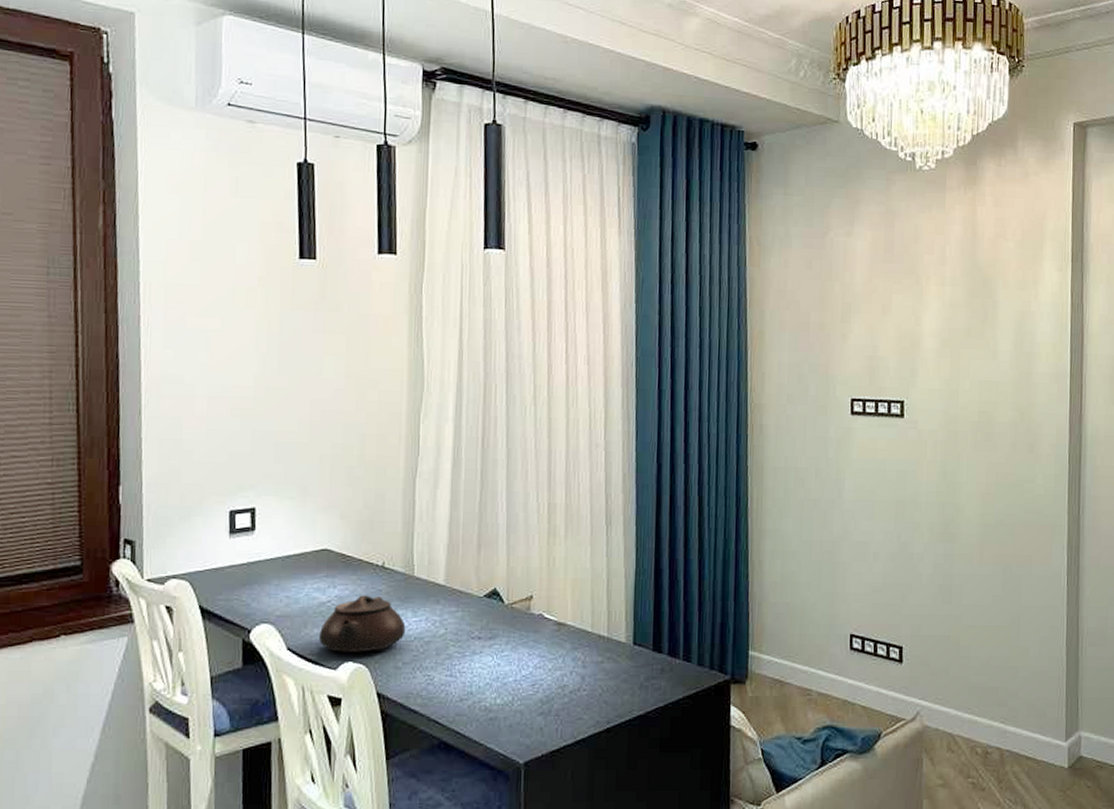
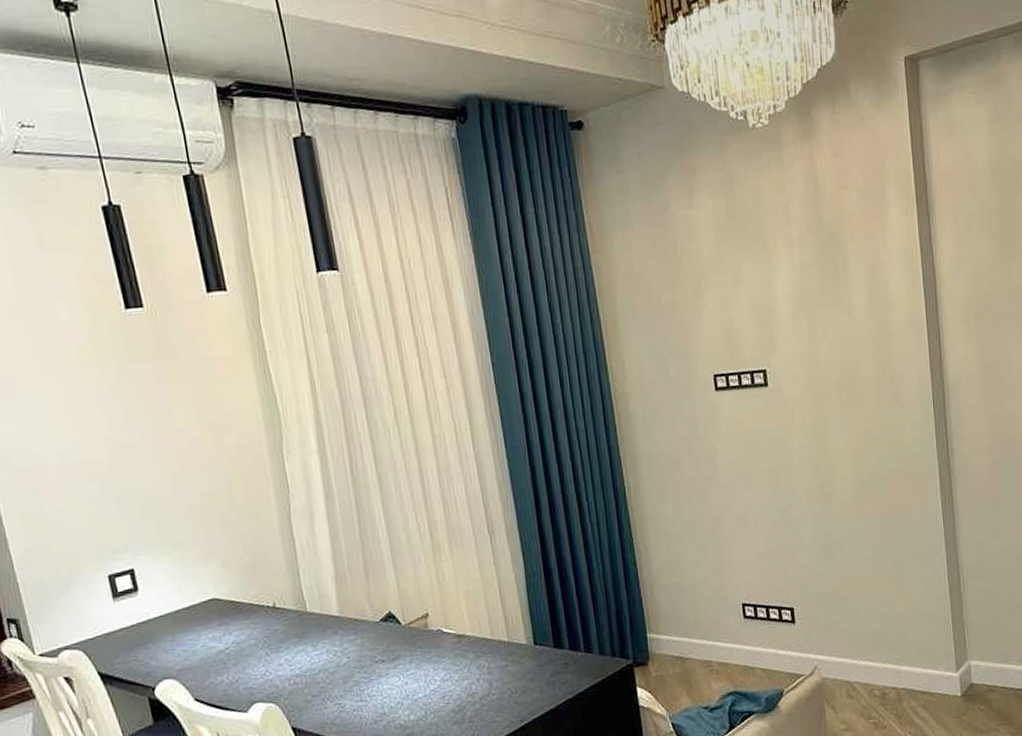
teapot: present [318,595,406,652] -> none [223,636,309,695]

